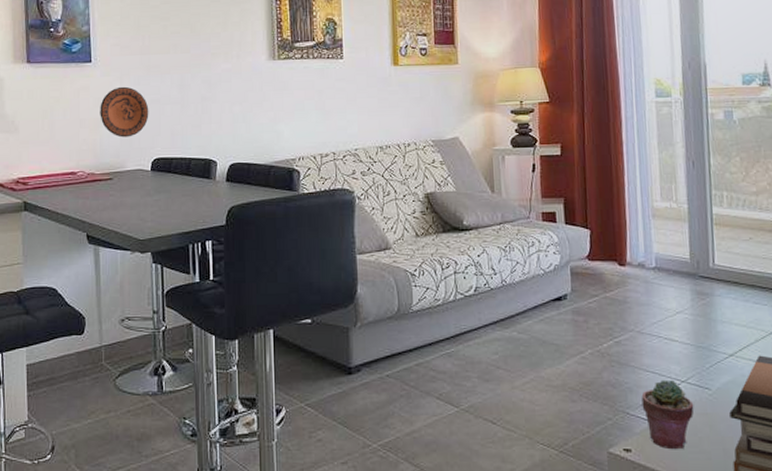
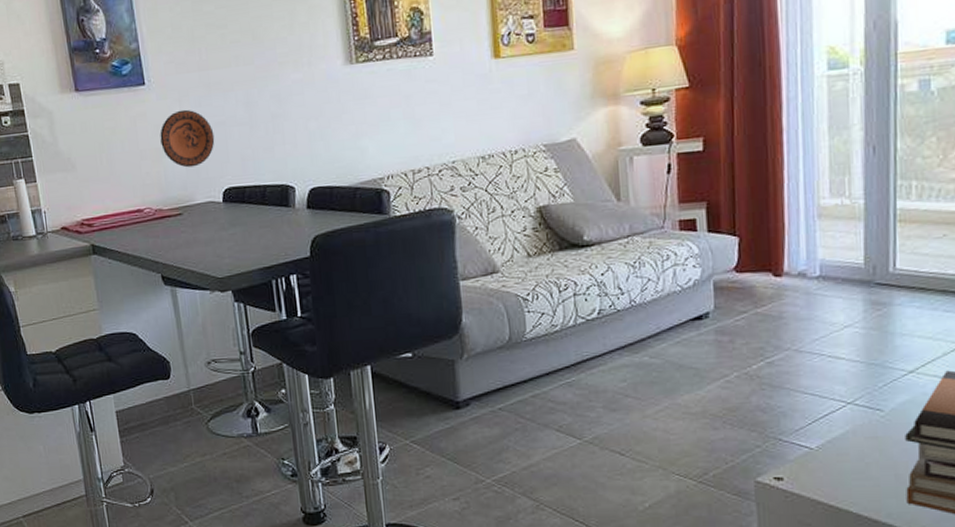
potted succulent: present [641,379,694,449] -> none [797,401,862,476]

